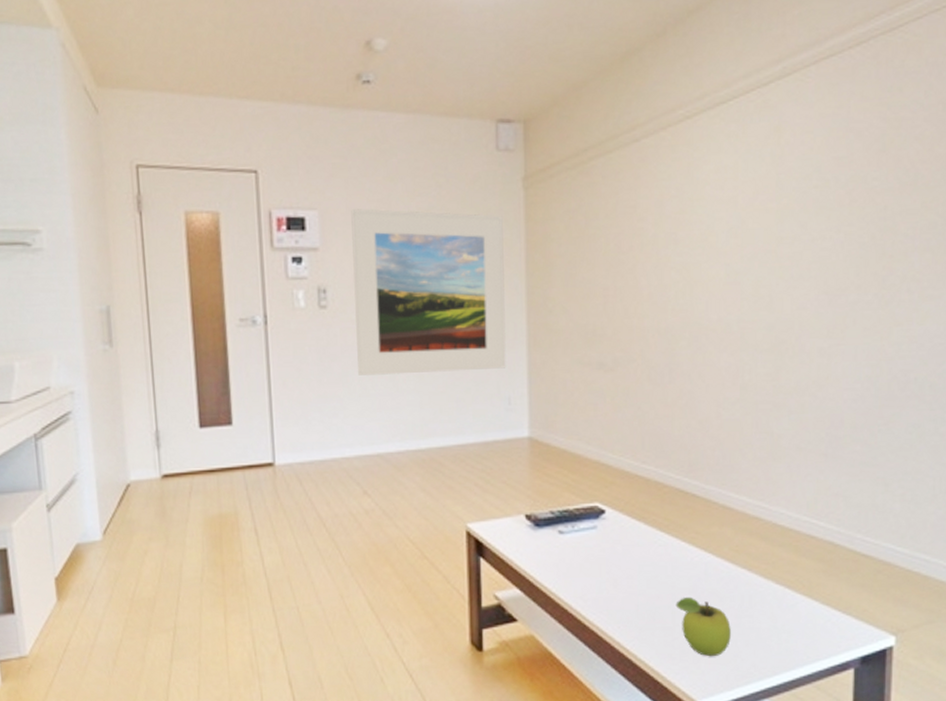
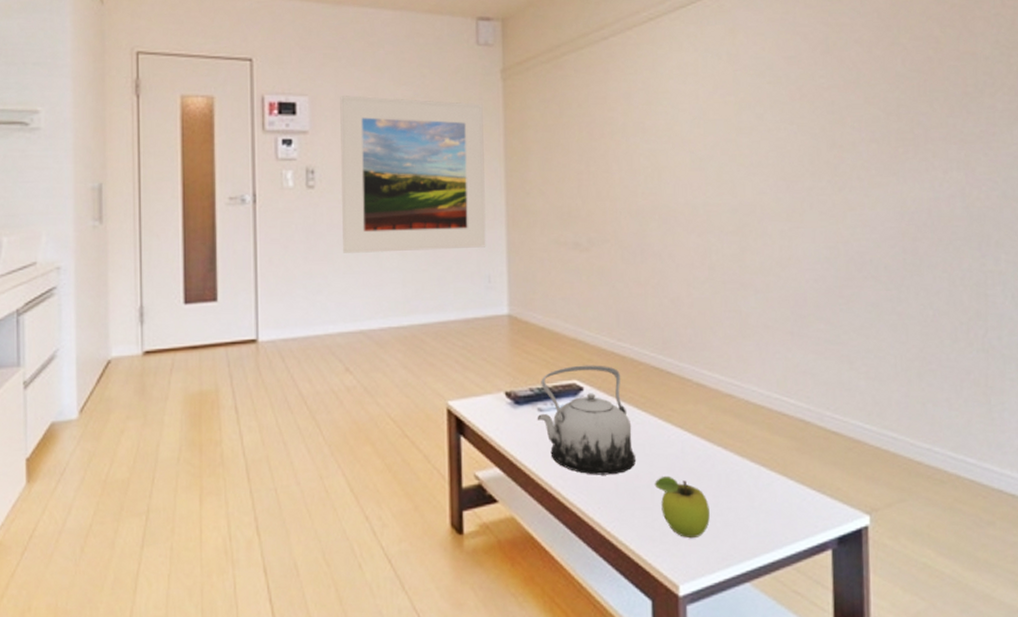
teapot: none [557,487,657,596] -> present [537,365,635,475]

